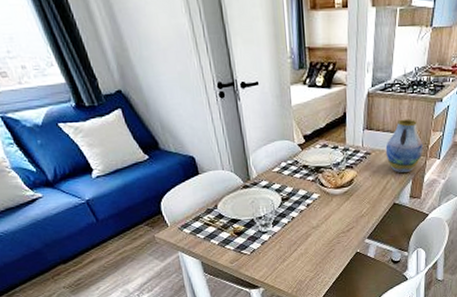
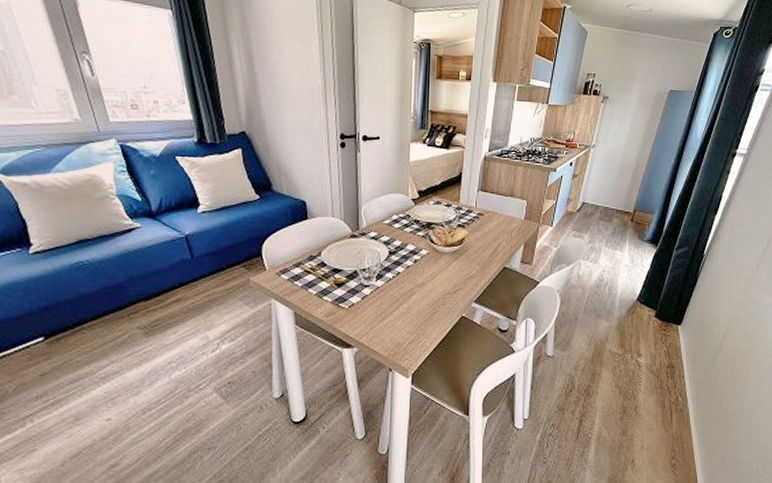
vase: present [385,119,424,174] -> none [498,184,537,238]

